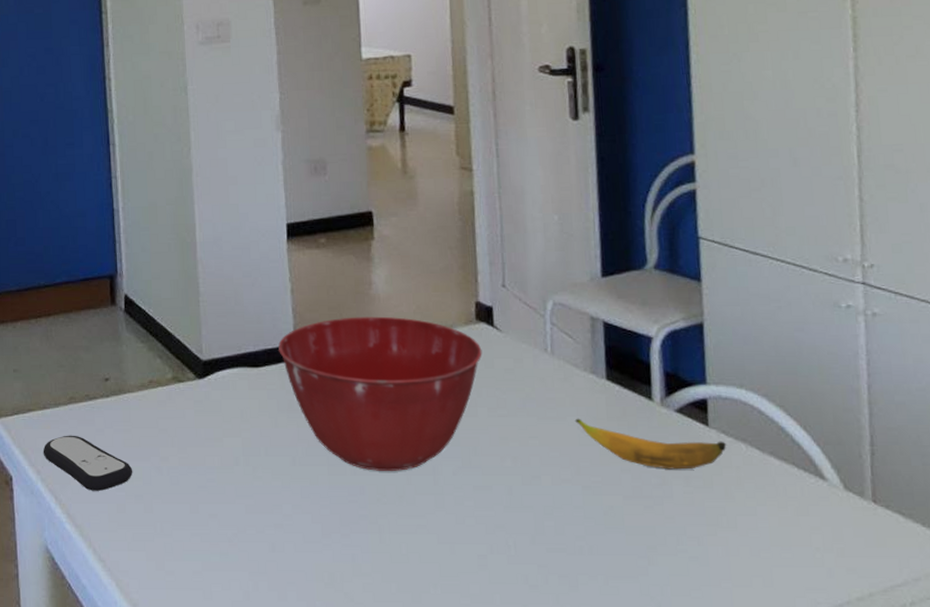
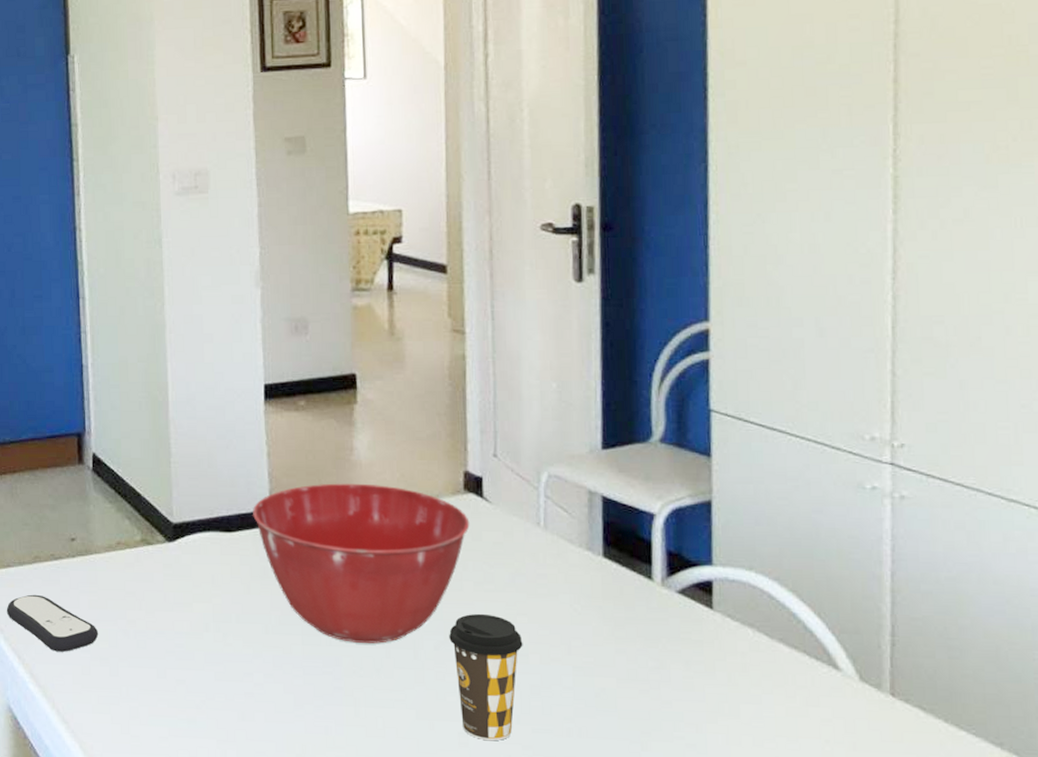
coffee cup: none [466,438,536,562] -> present [449,613,523,741]
banana: present [574,418,727,470] -> none [567,596,732,653]

